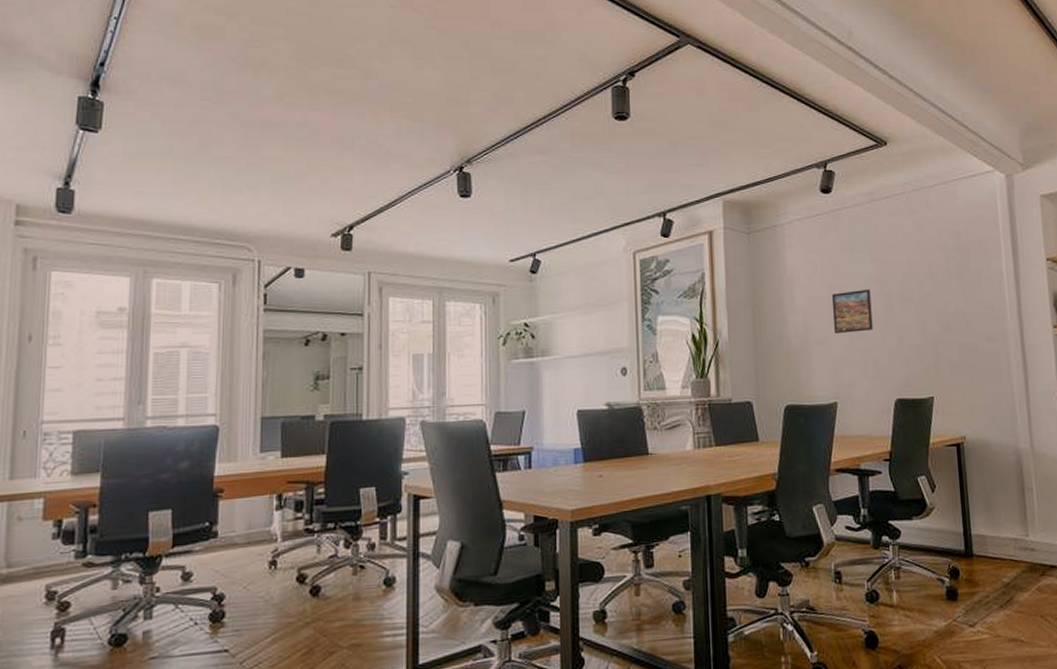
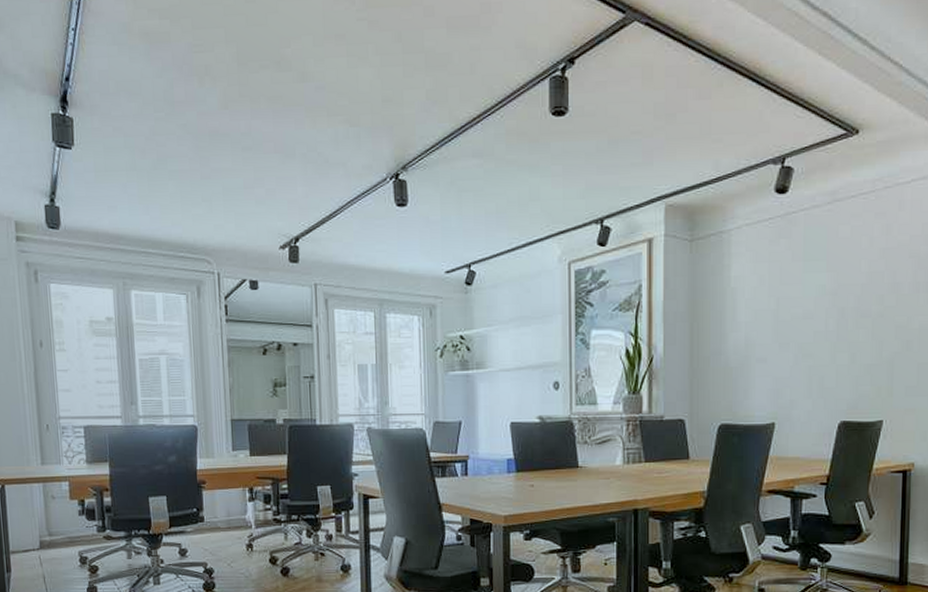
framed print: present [832,289,873,334] -> none [777,302,823,352]

